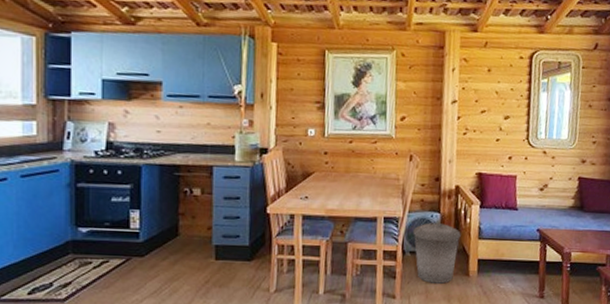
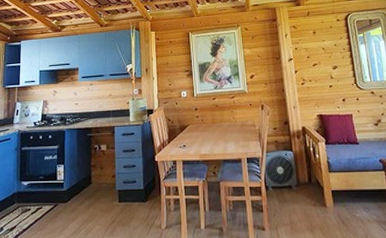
trash can: present [413,223,461,284] -> none [272,160,313,215]

